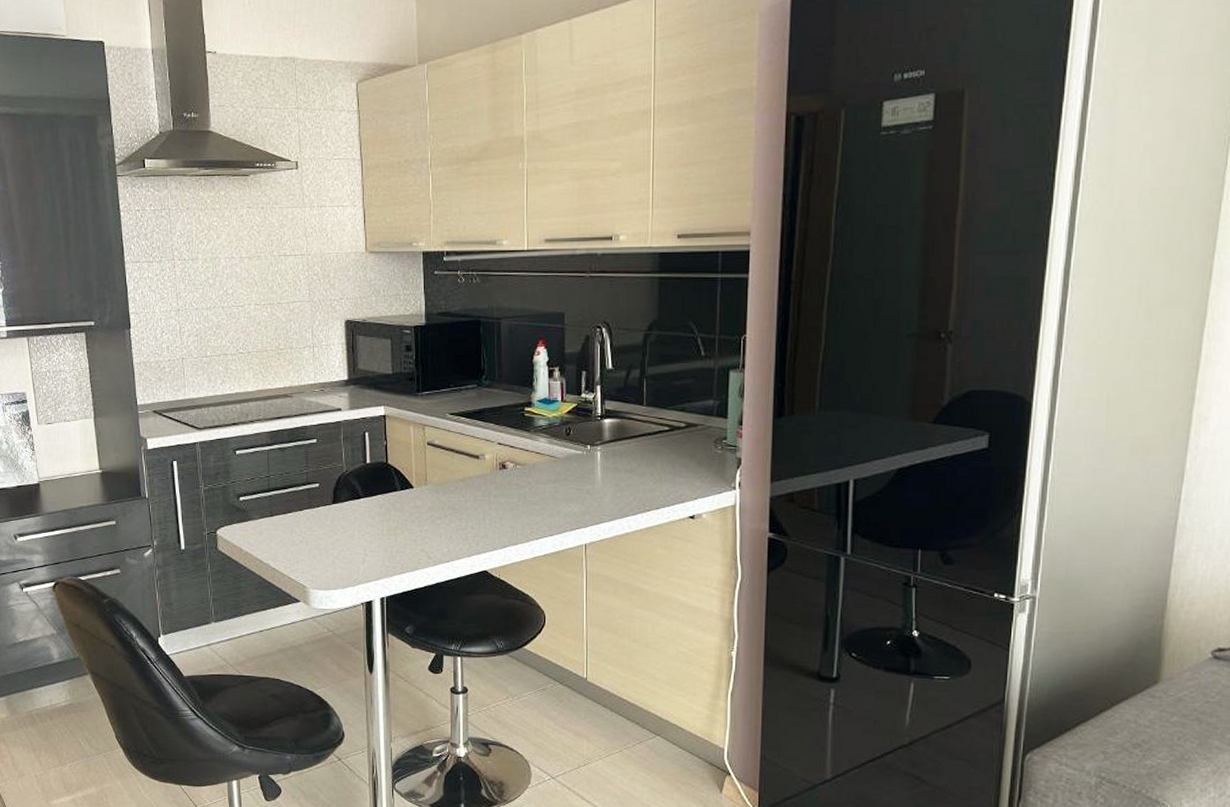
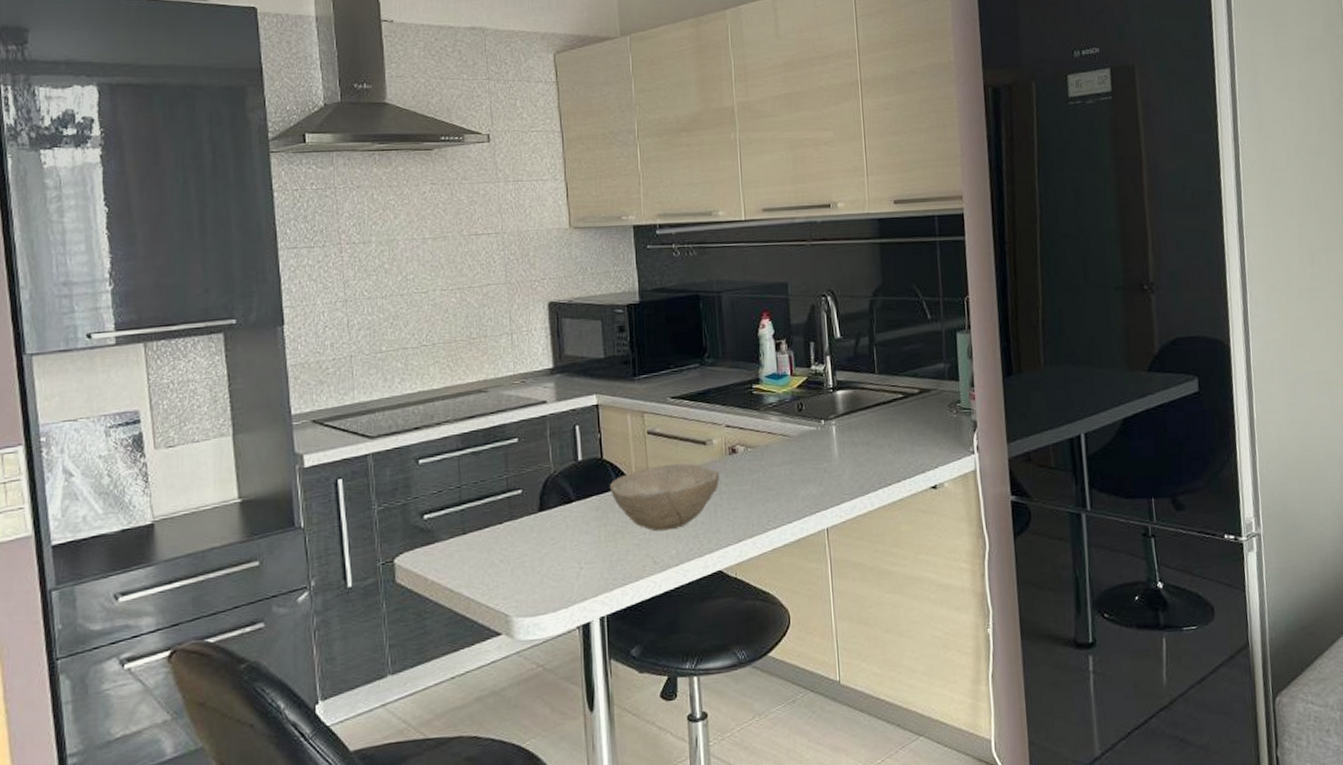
bowl: none [392,474,489,531] -> present [609,463,720,532]

